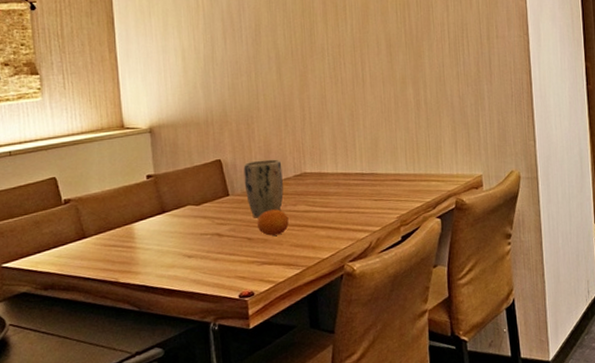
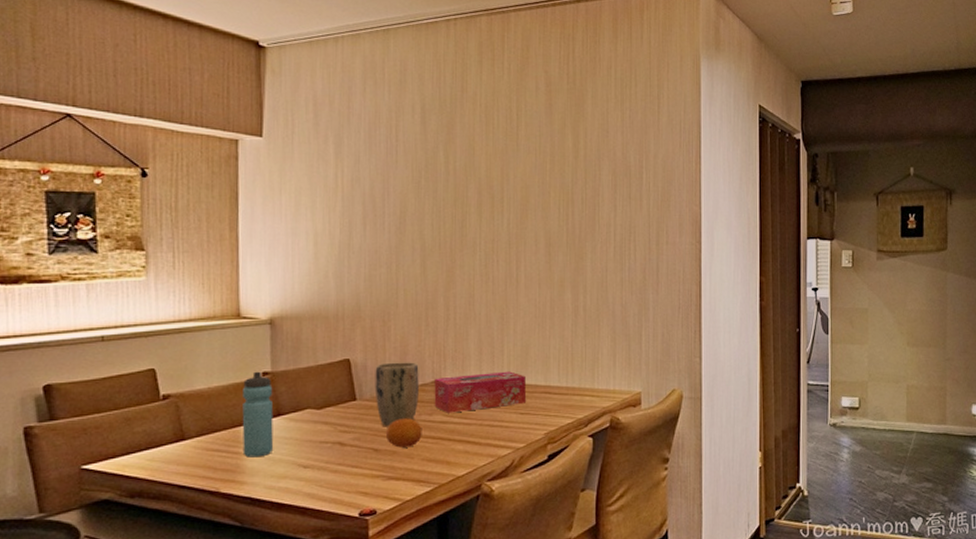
water bottle: none [131,174,162,251] -> present [242,371,274,458]
tissue box: none [296,162,379,203] -> present [434,371,527,413]

